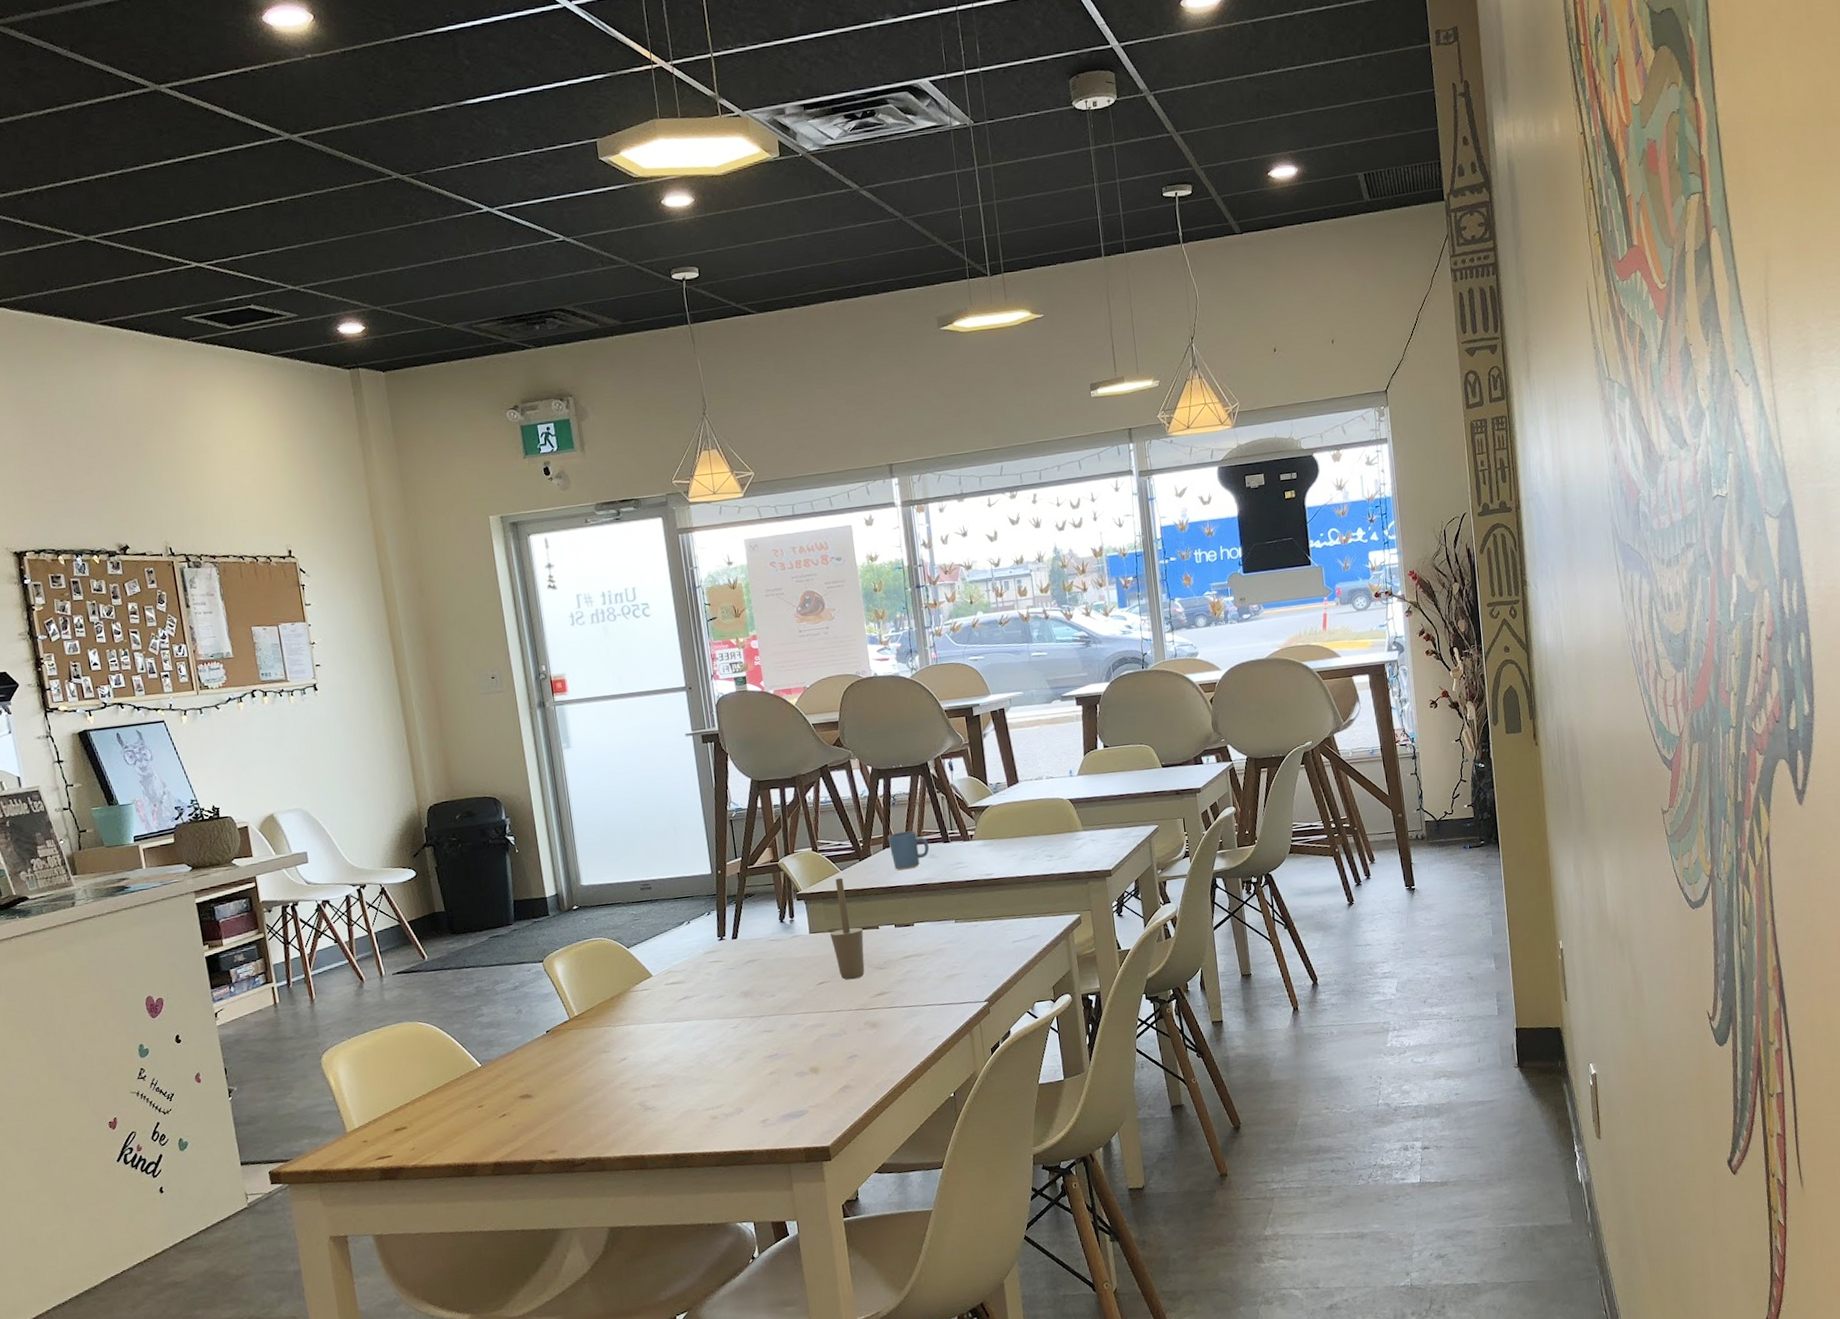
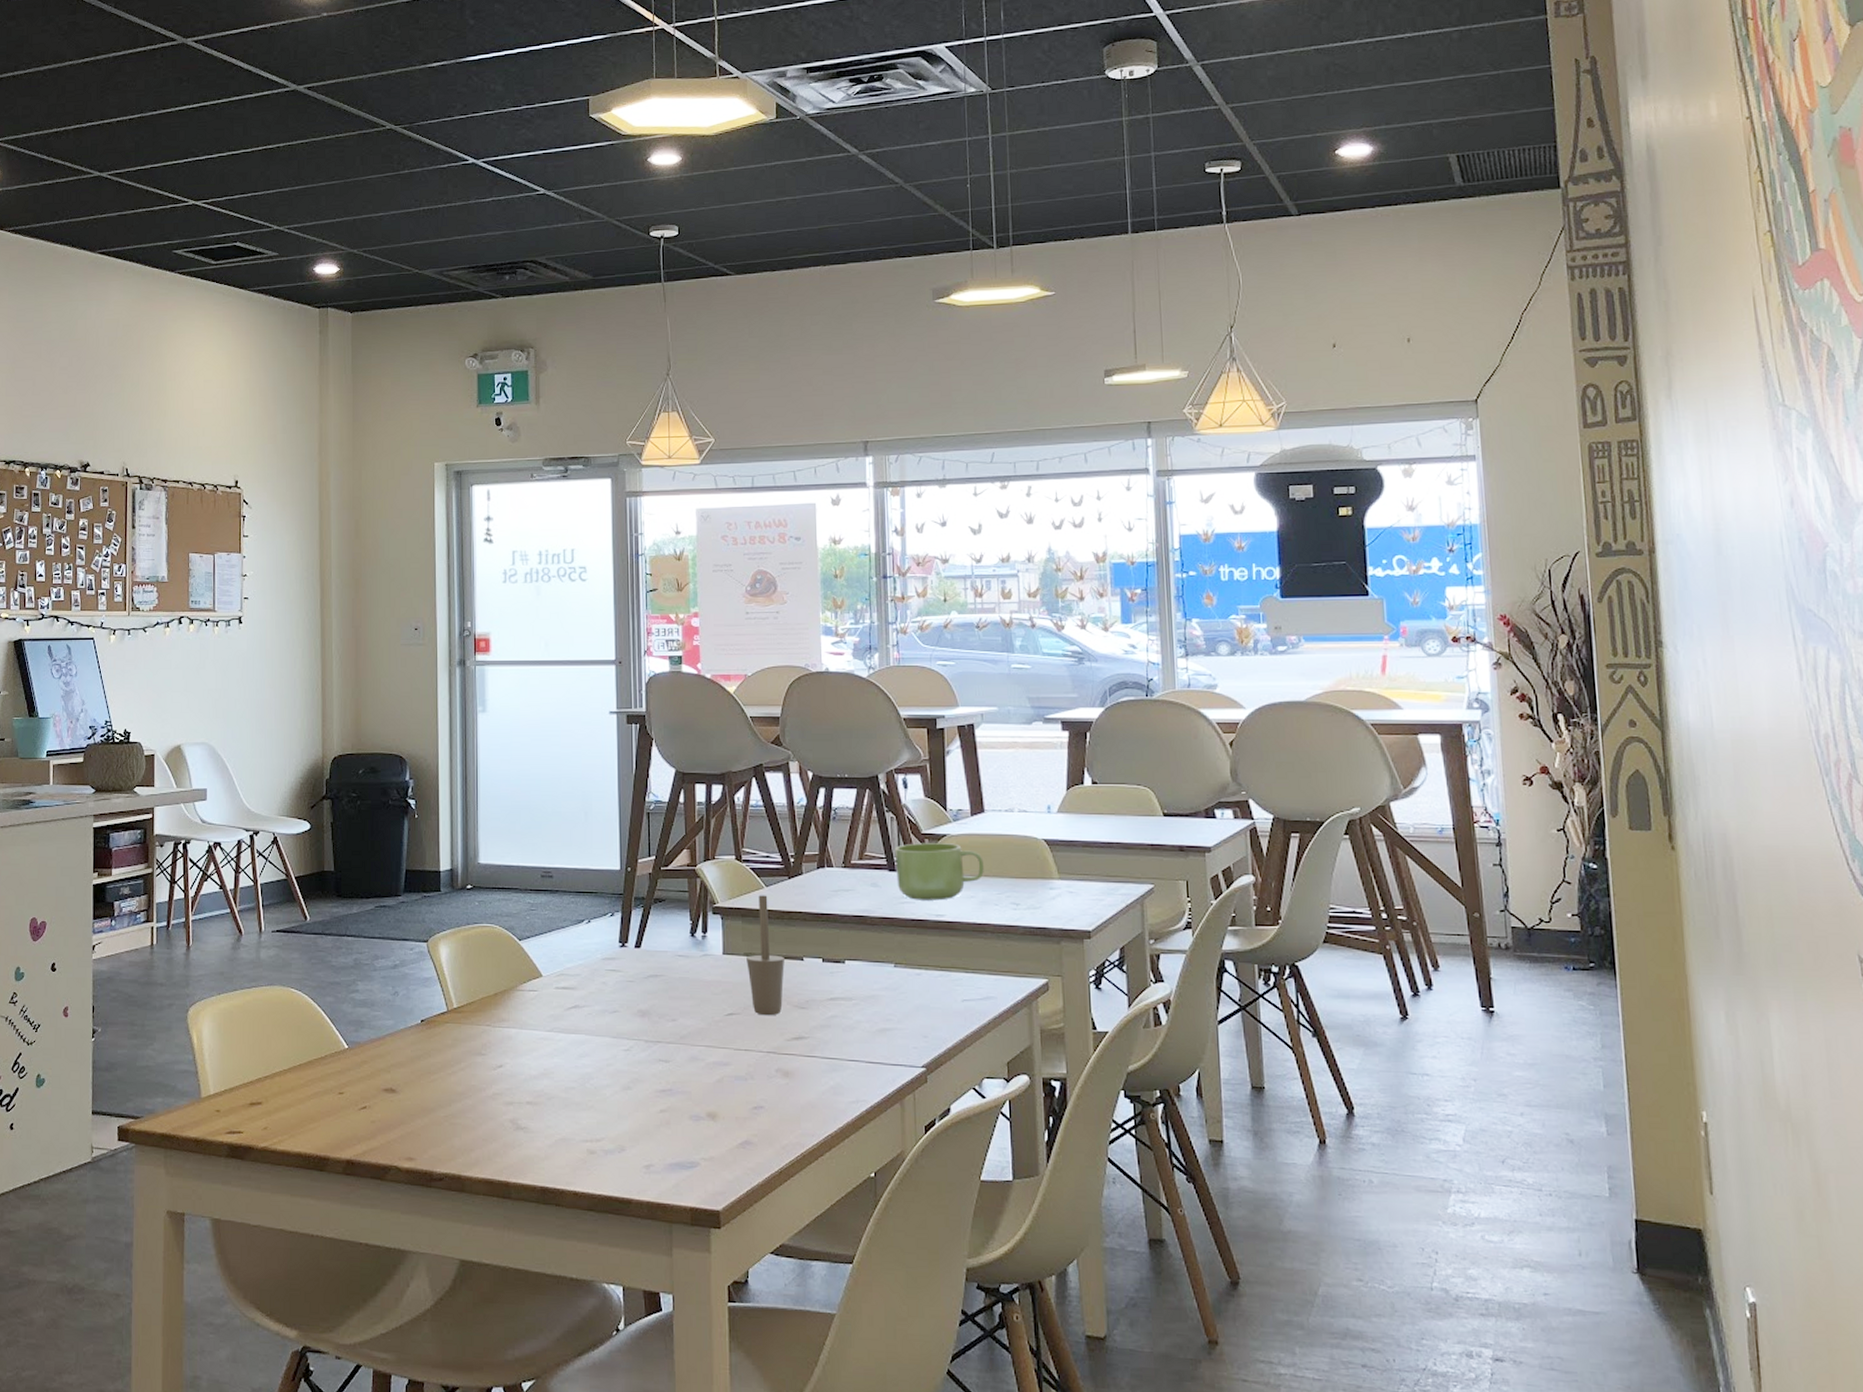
mug: present [887,830,930,871] -> none [823,851,872,896]
cup: none [946,812,1022,865] -> present [894,843,984,901]

